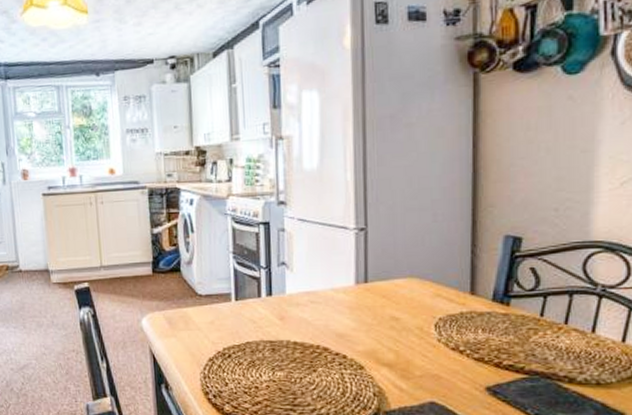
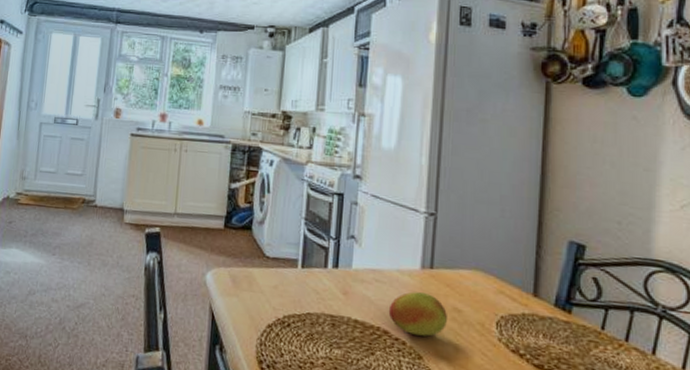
fruit: none [326,307,387,348] -> present [388,291,448,337]

